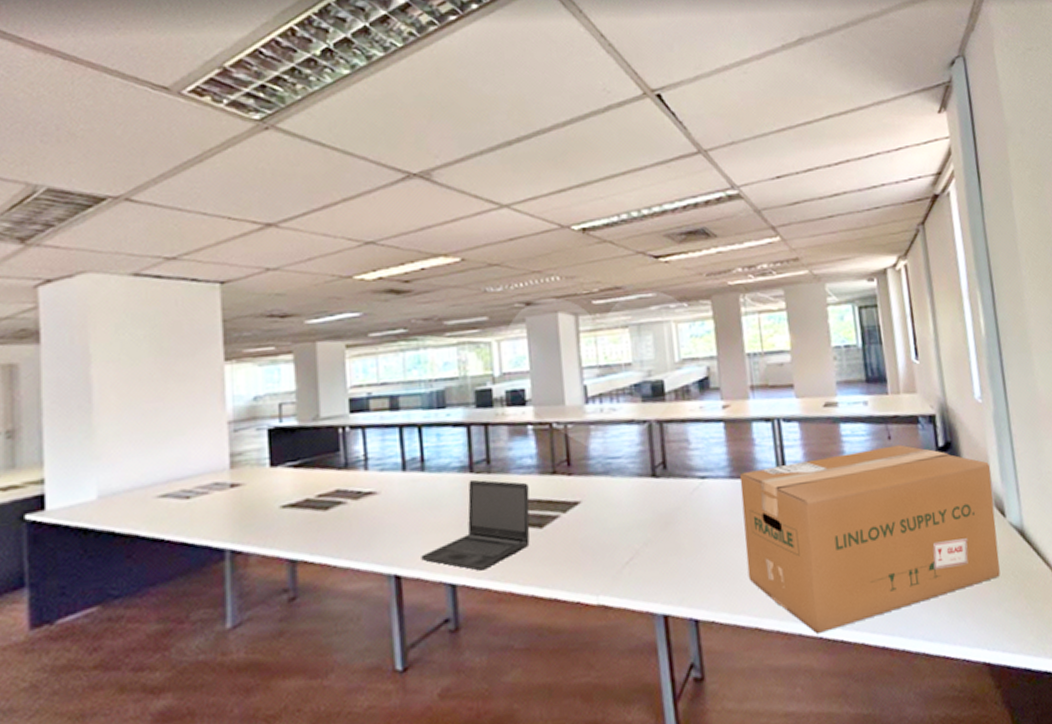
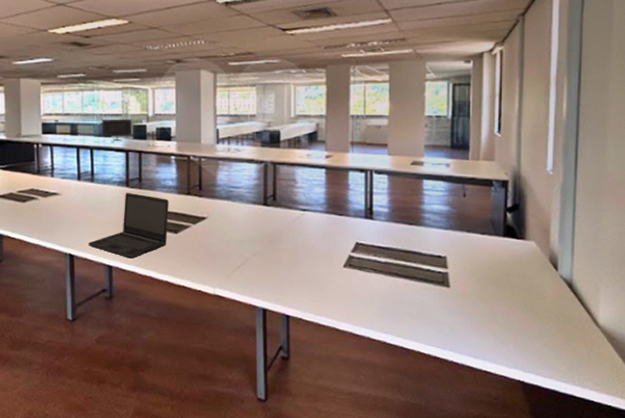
computer monitor: none [431,383,473,413] -> present [101,120,132,141]
box: present [739,444,1001,635] -> none [332,202,550,340]

